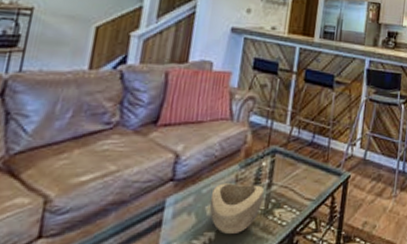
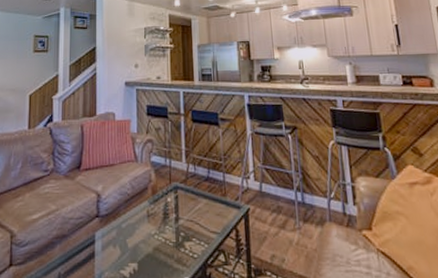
decorative bowl: present [209,183,265,234] -> none [129,218,174,265]

